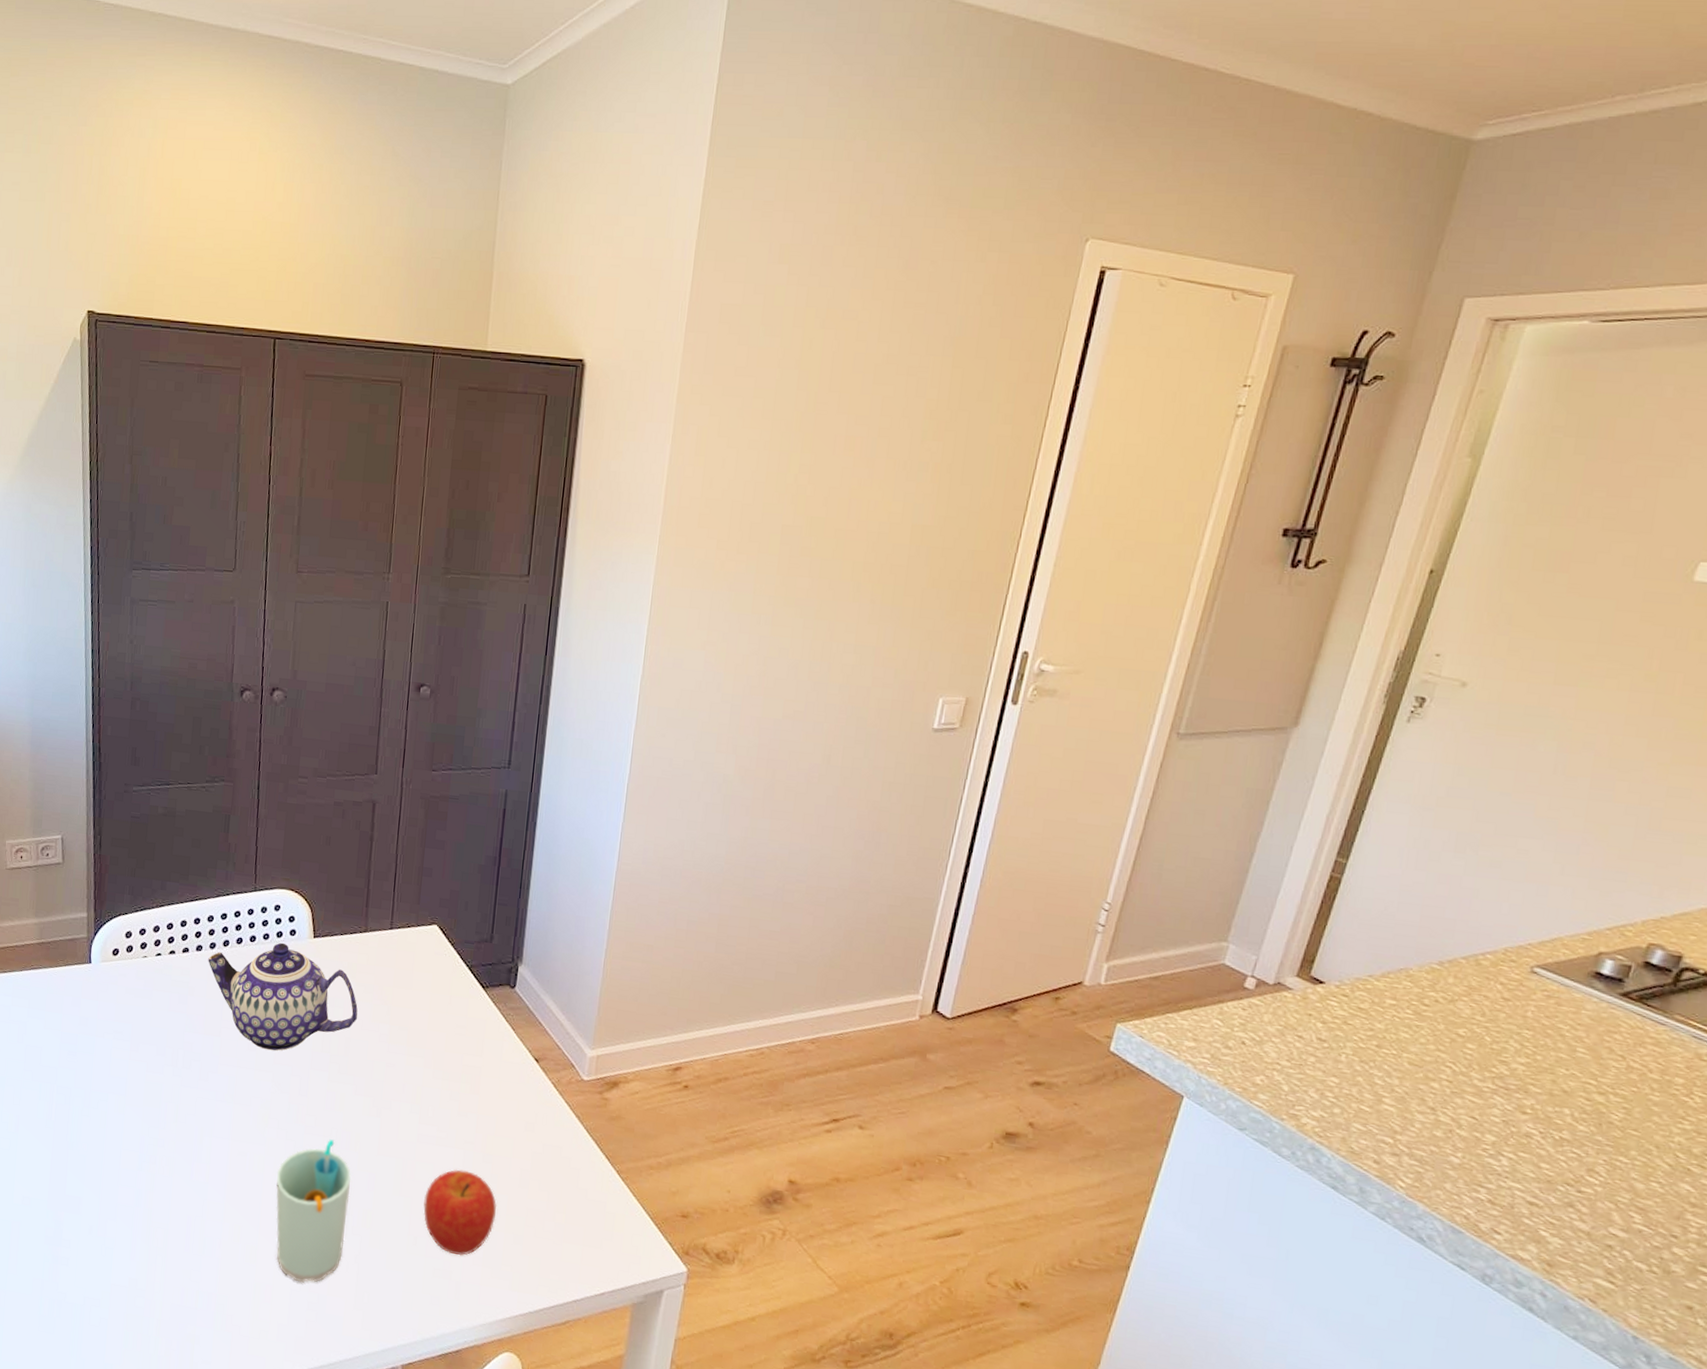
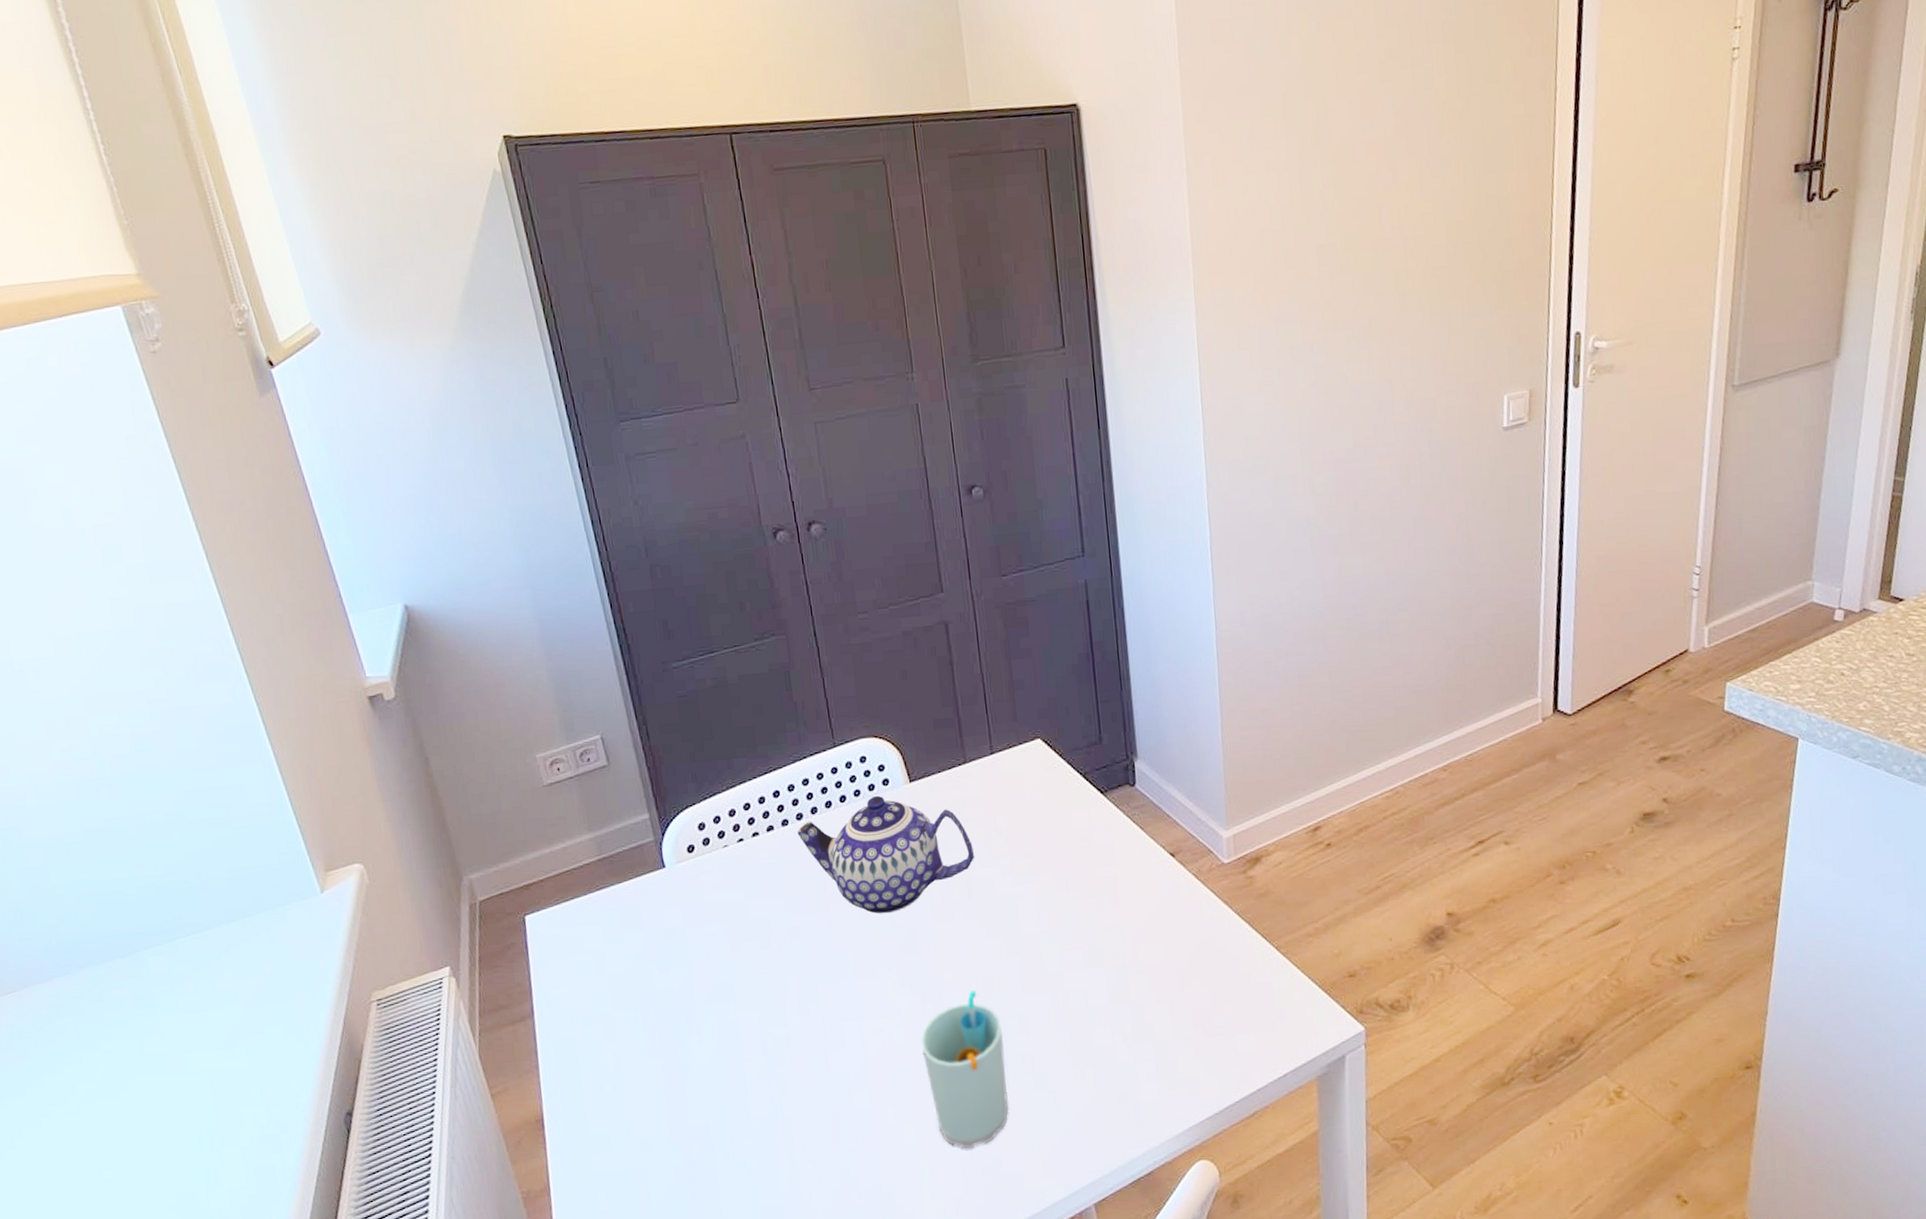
fruit: present [423,1169,497,1256] -> none [1083,986,1162,1077]

